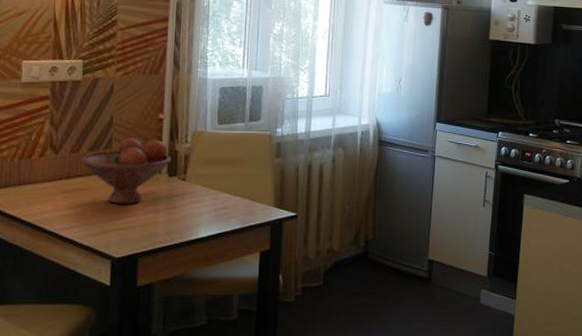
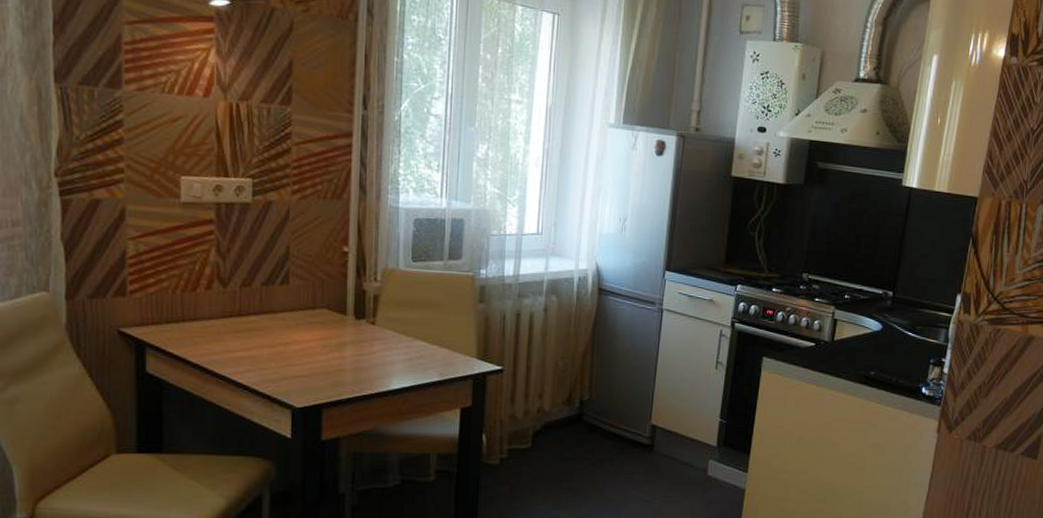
fruit bowl: present [80,137,171,204] -> none [253,272,358,349]

